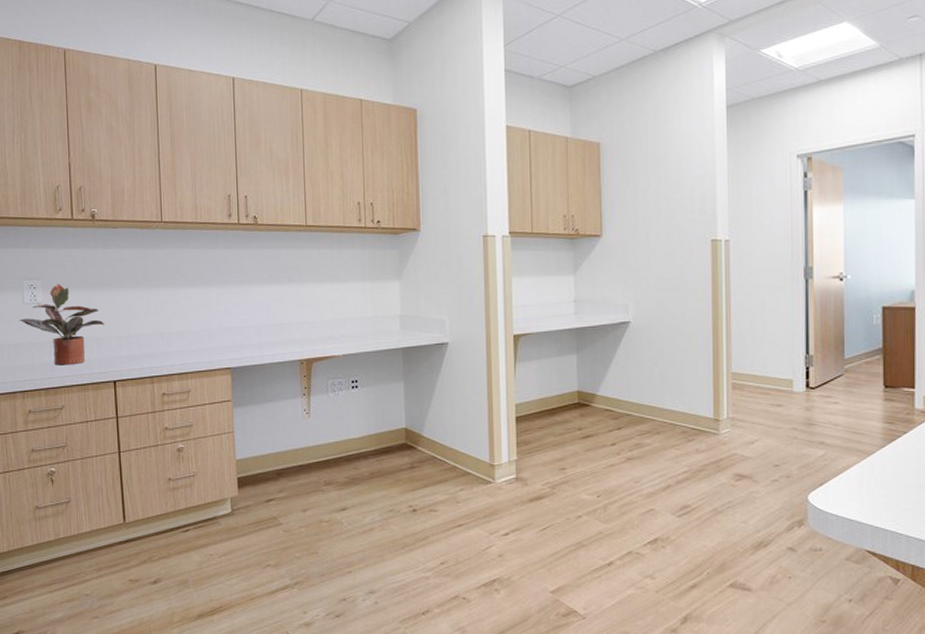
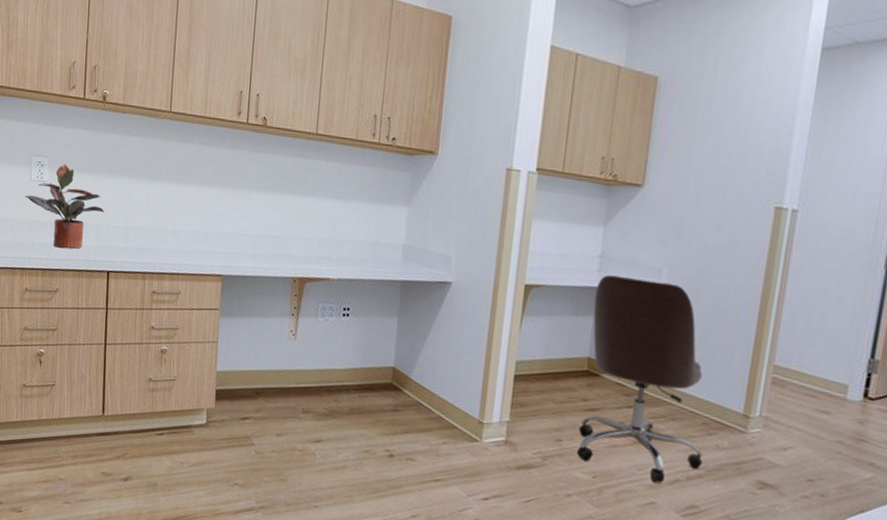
office chair: none [575,315,688,491] -> present [577,274,704,483]

